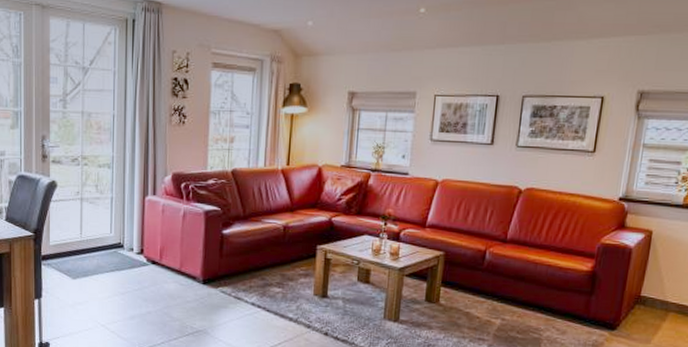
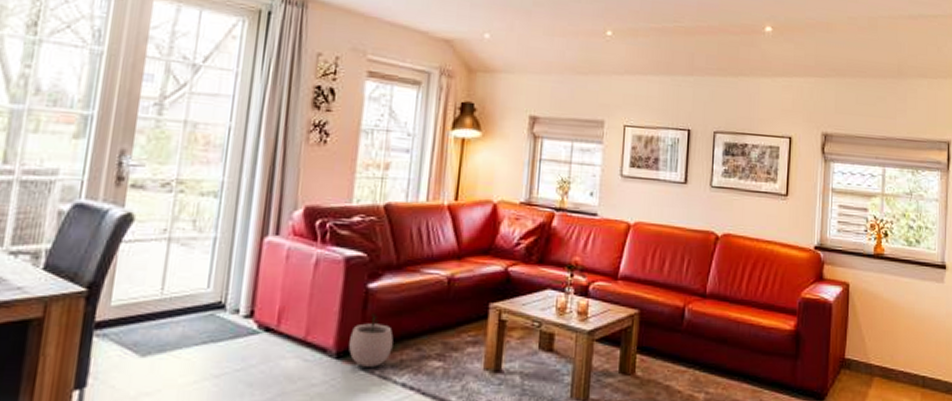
plant pot: none [212,252,244,291] -> present [349,313,394,367]

